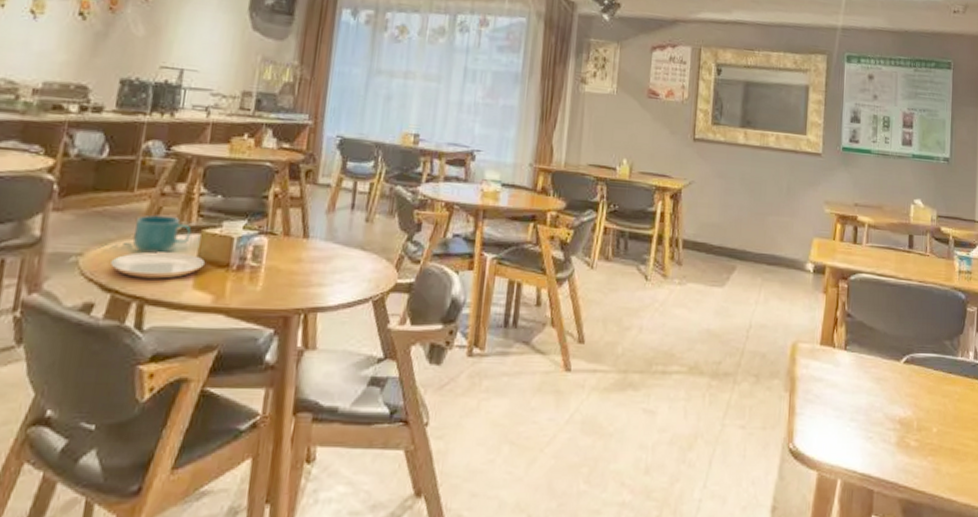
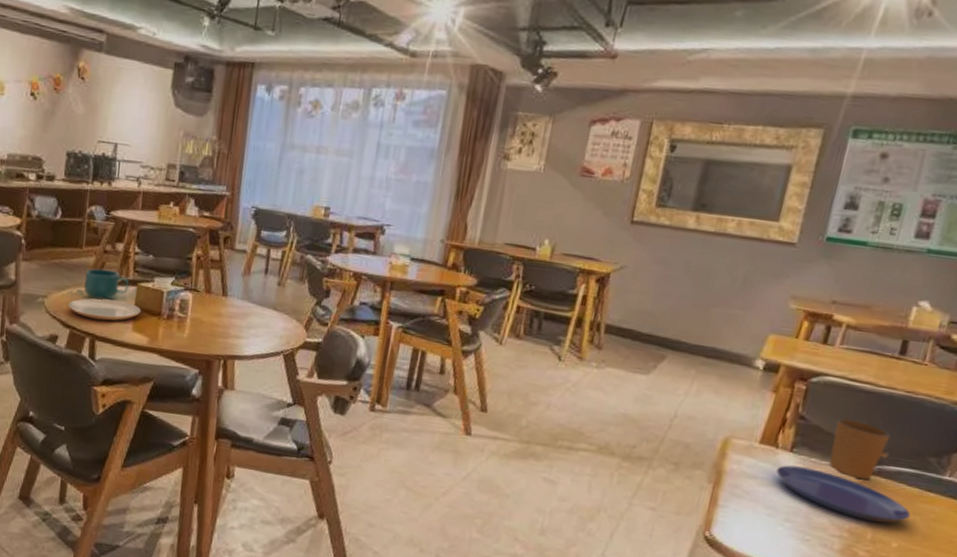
plate: none [836,364,942,409] -> present [775,465,911,523]
cup: none [874,312,917,370] -> present [829,418,891,480]

